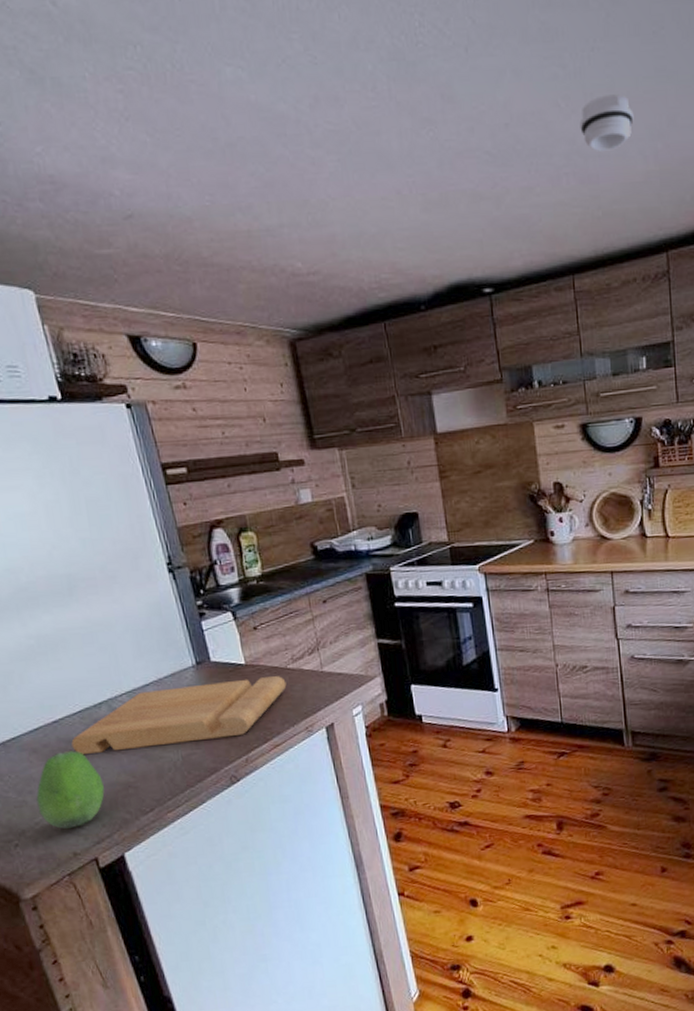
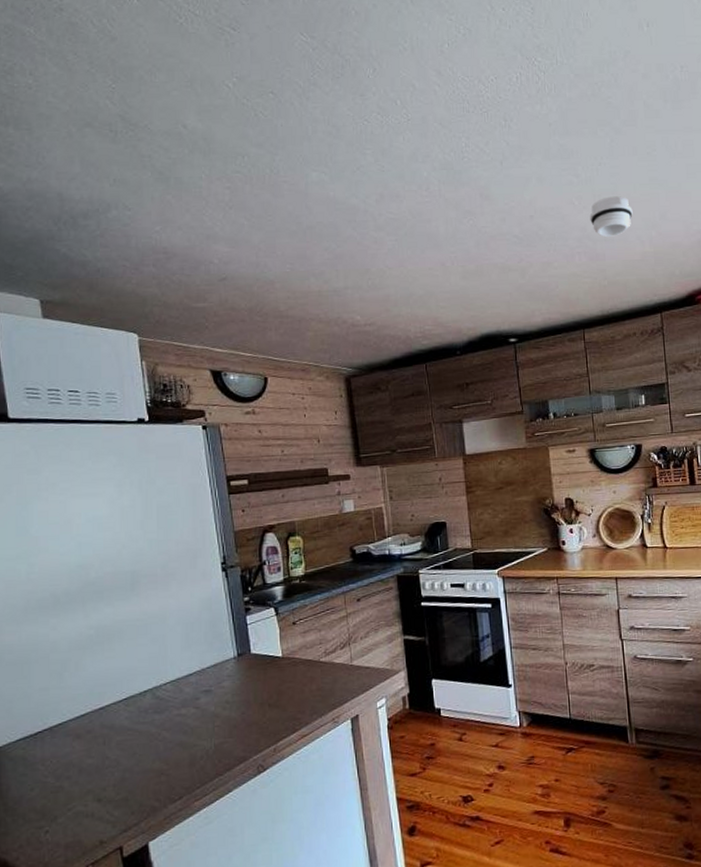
fruit: present [36,751,105,829] -> none [73,737,138,816]
cutting board: present [71,676,287,754] -> none [114,668,318,741]

